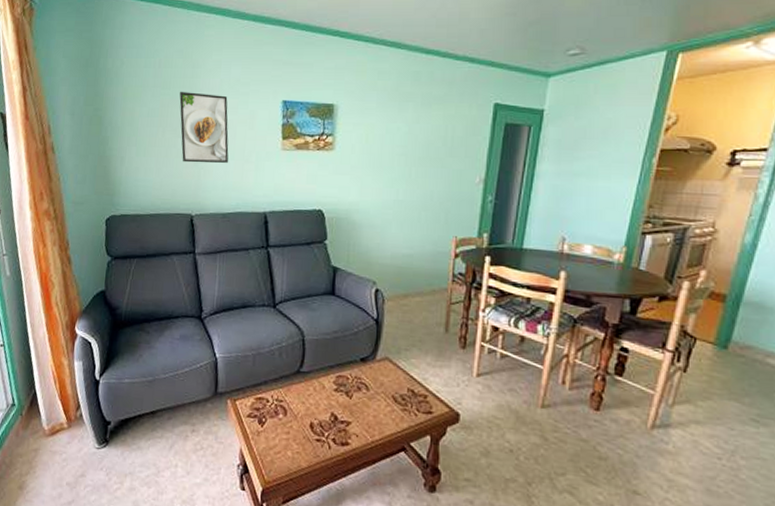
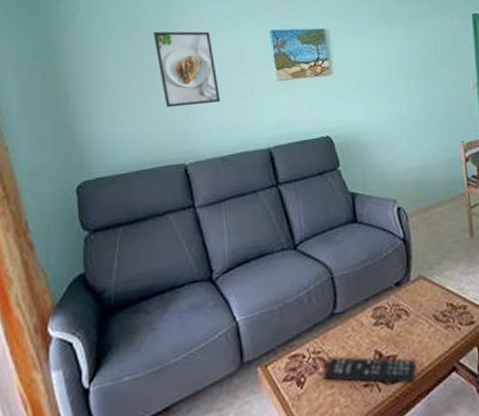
remote control: none [281,407,368,451] -> present [322,356,417,384]

